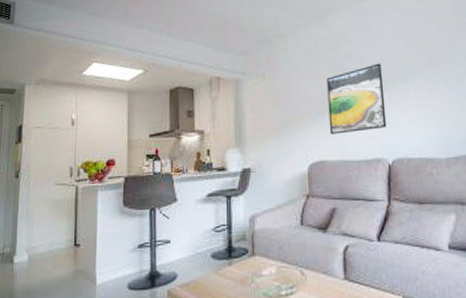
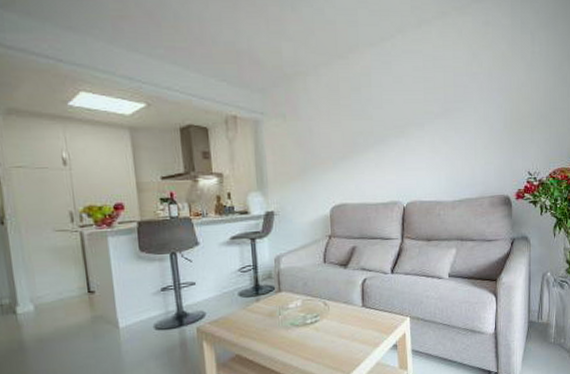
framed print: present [326,63,387,135] -> none [348,109,403,179]

